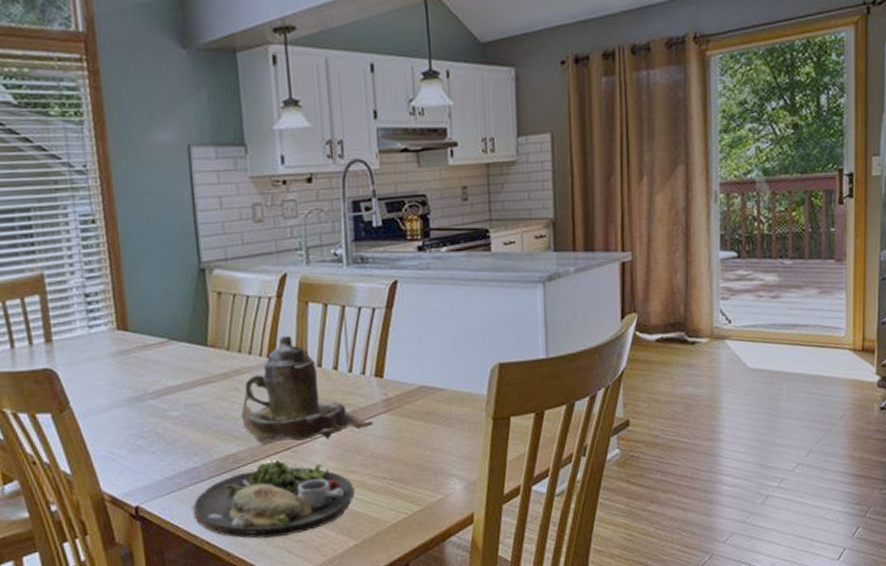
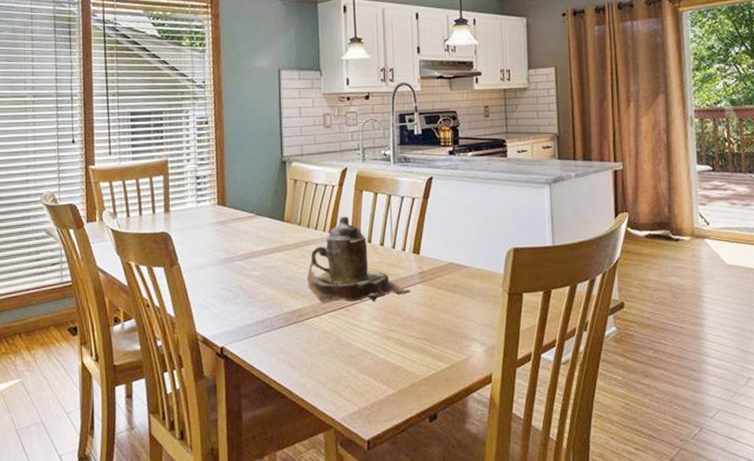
dinner plate: present [192,459,355,538] -> none [265,316,394,382]

